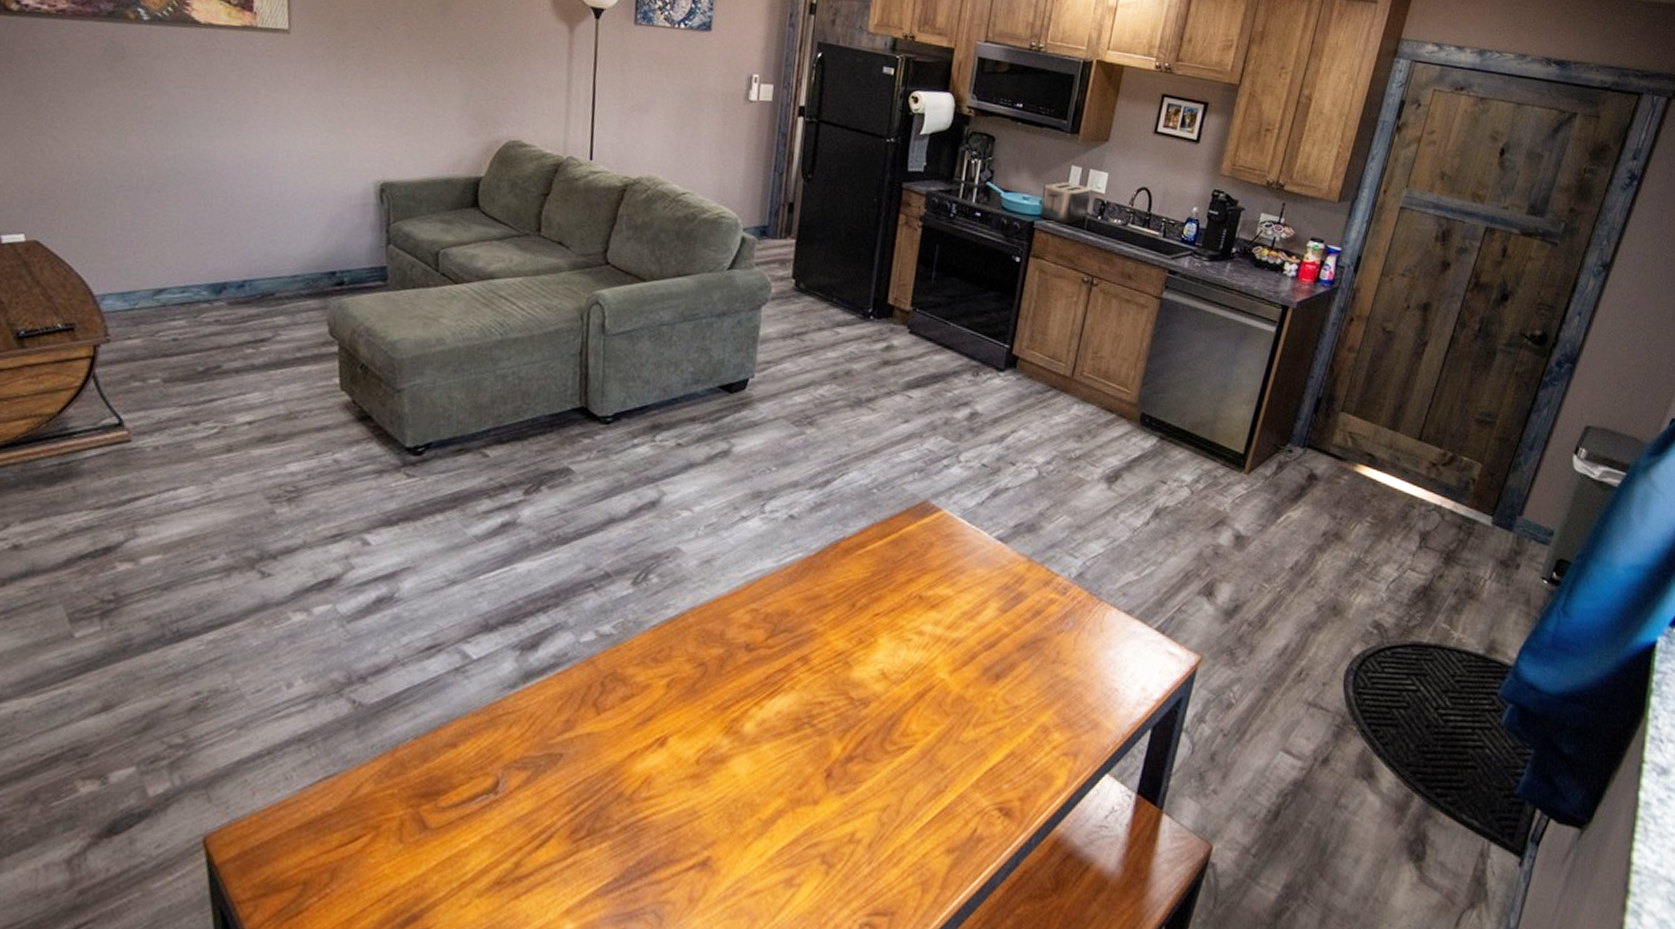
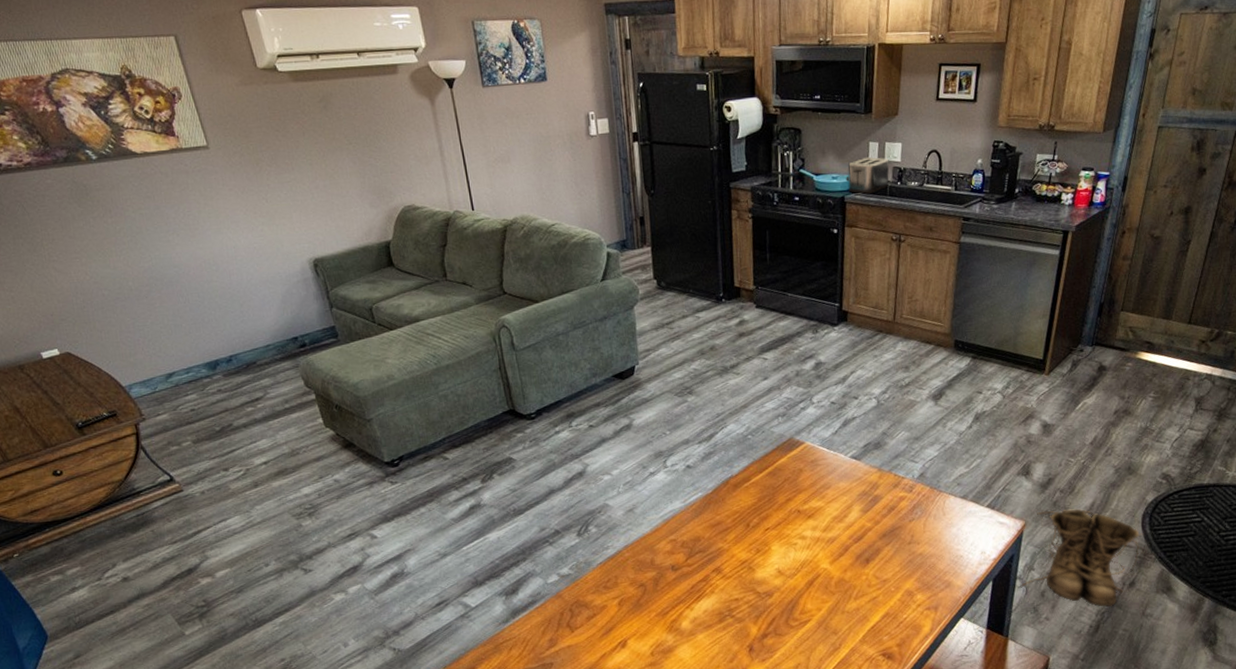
boot: none [1182,646,1346,787] -> present [1018,508,1144,607]

